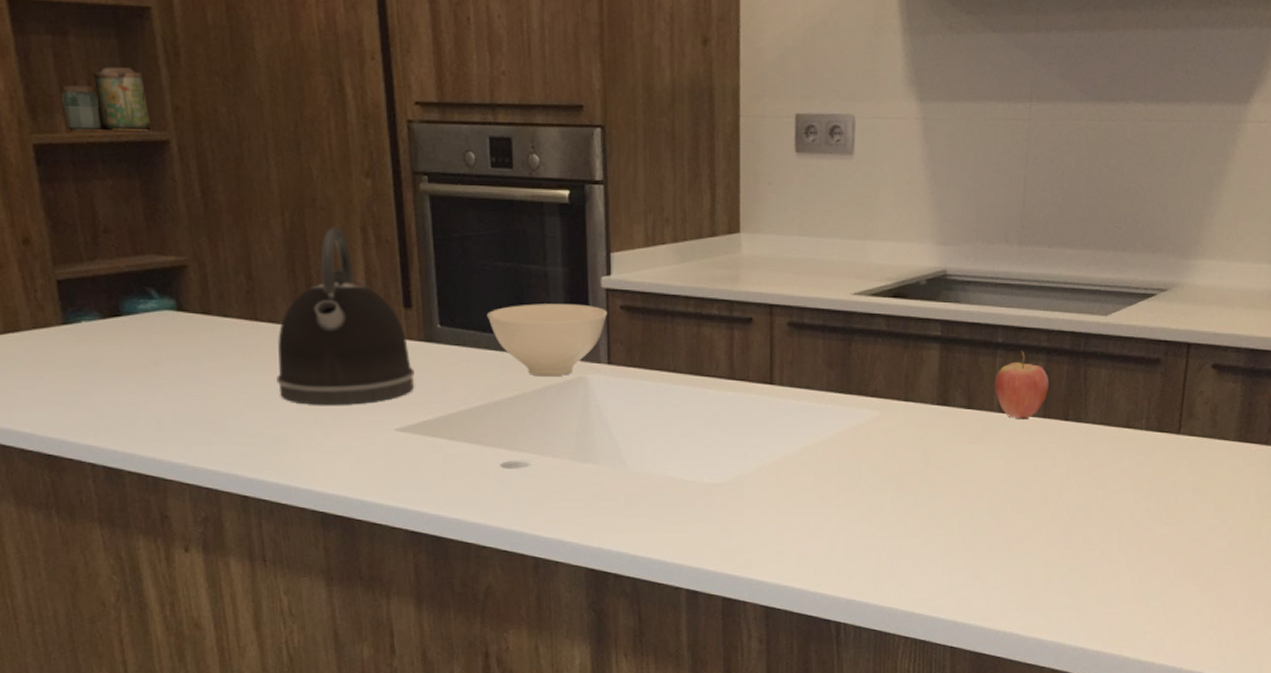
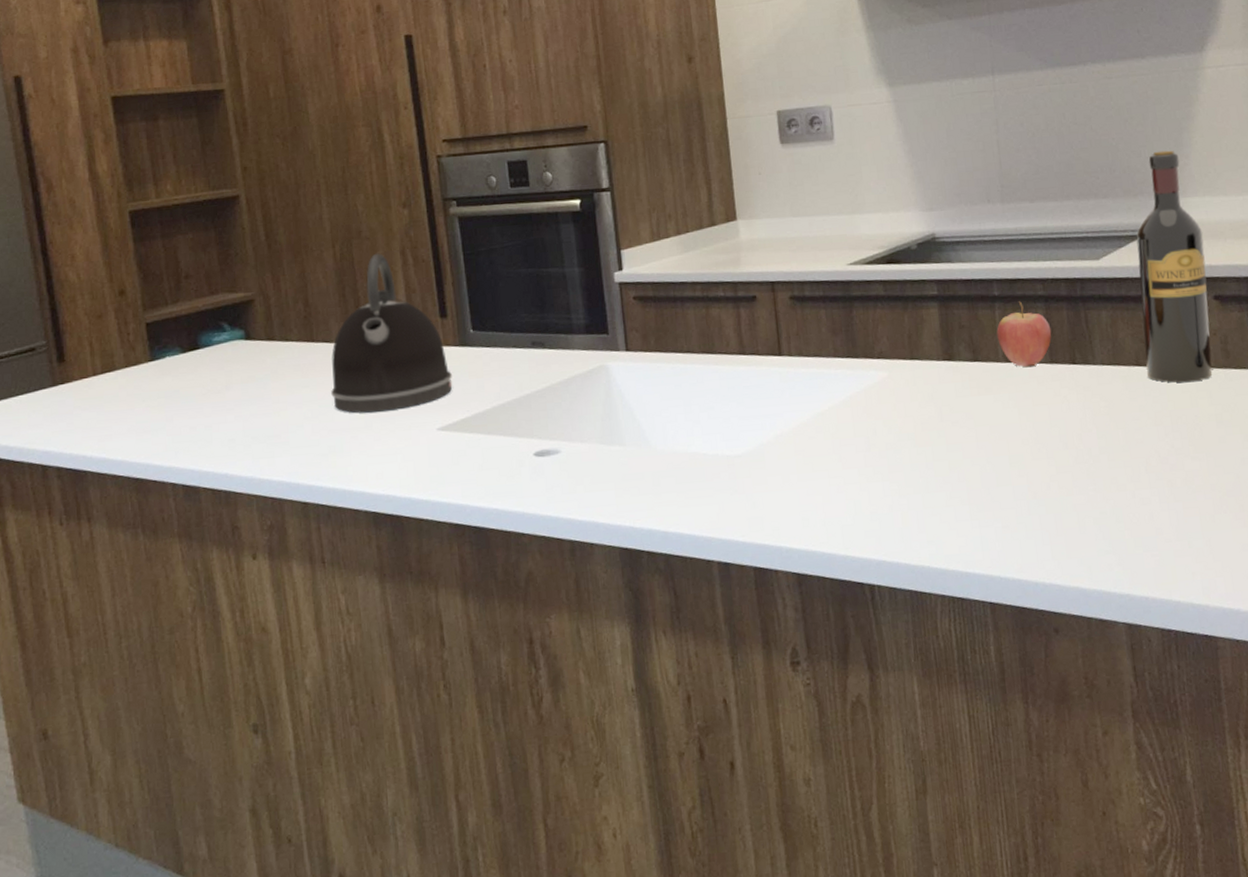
peanut butter: present [60,85,101,131] -> none [152,158,184,196]
canister: present [93,67,150,131] -> none [178,140,223,193]
bowl: present [486,304,608,377] -> none [513,299,623,369]
wine bottle: none [1134,207,1214,449] -> present [1136,150,1213,383]

